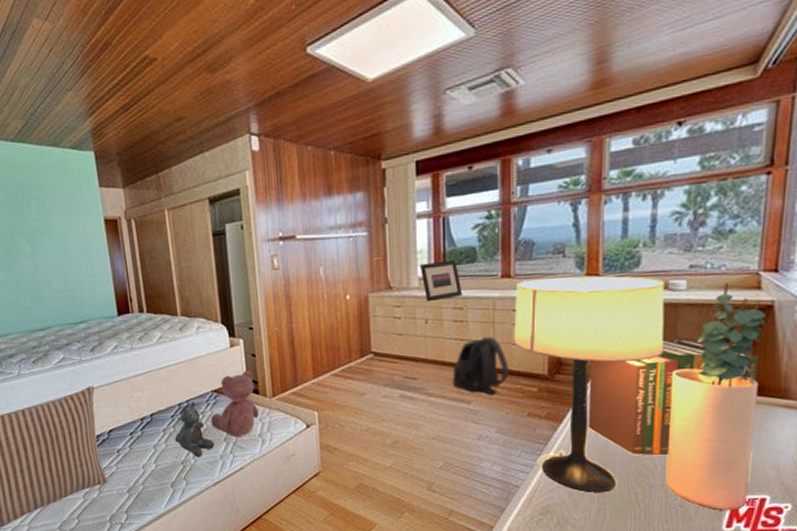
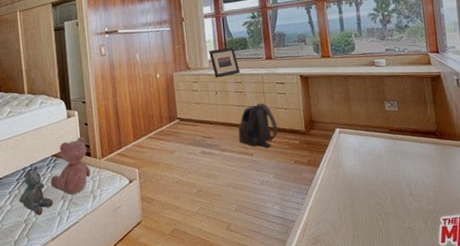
table lamp: present [514,275,665,492] -> none [276,57,379,222]
books: present [588,340,759,455] -> none [332,101,441,189]
vase: present [665,284,766,511] -> none [386,61,451,230]

